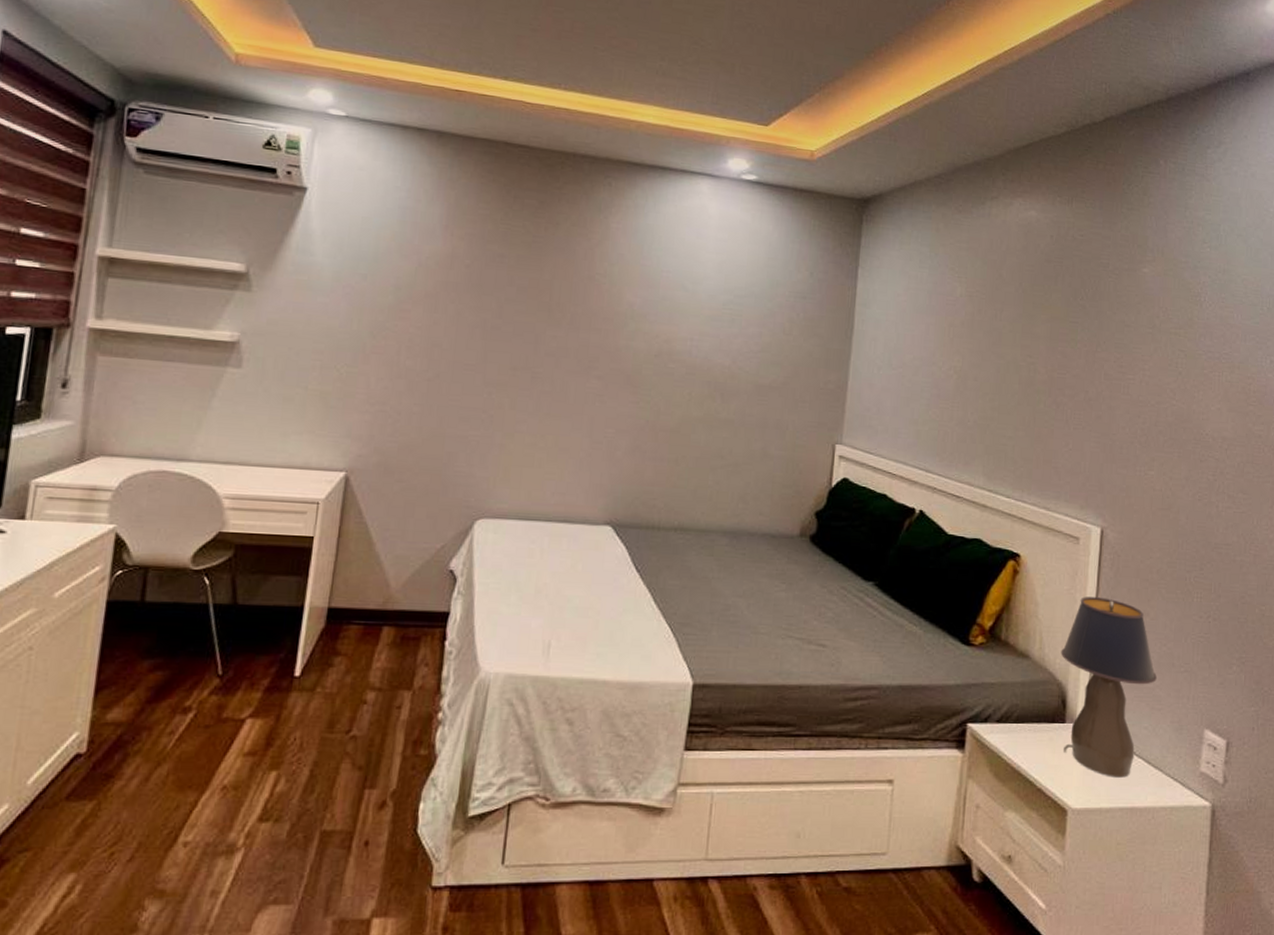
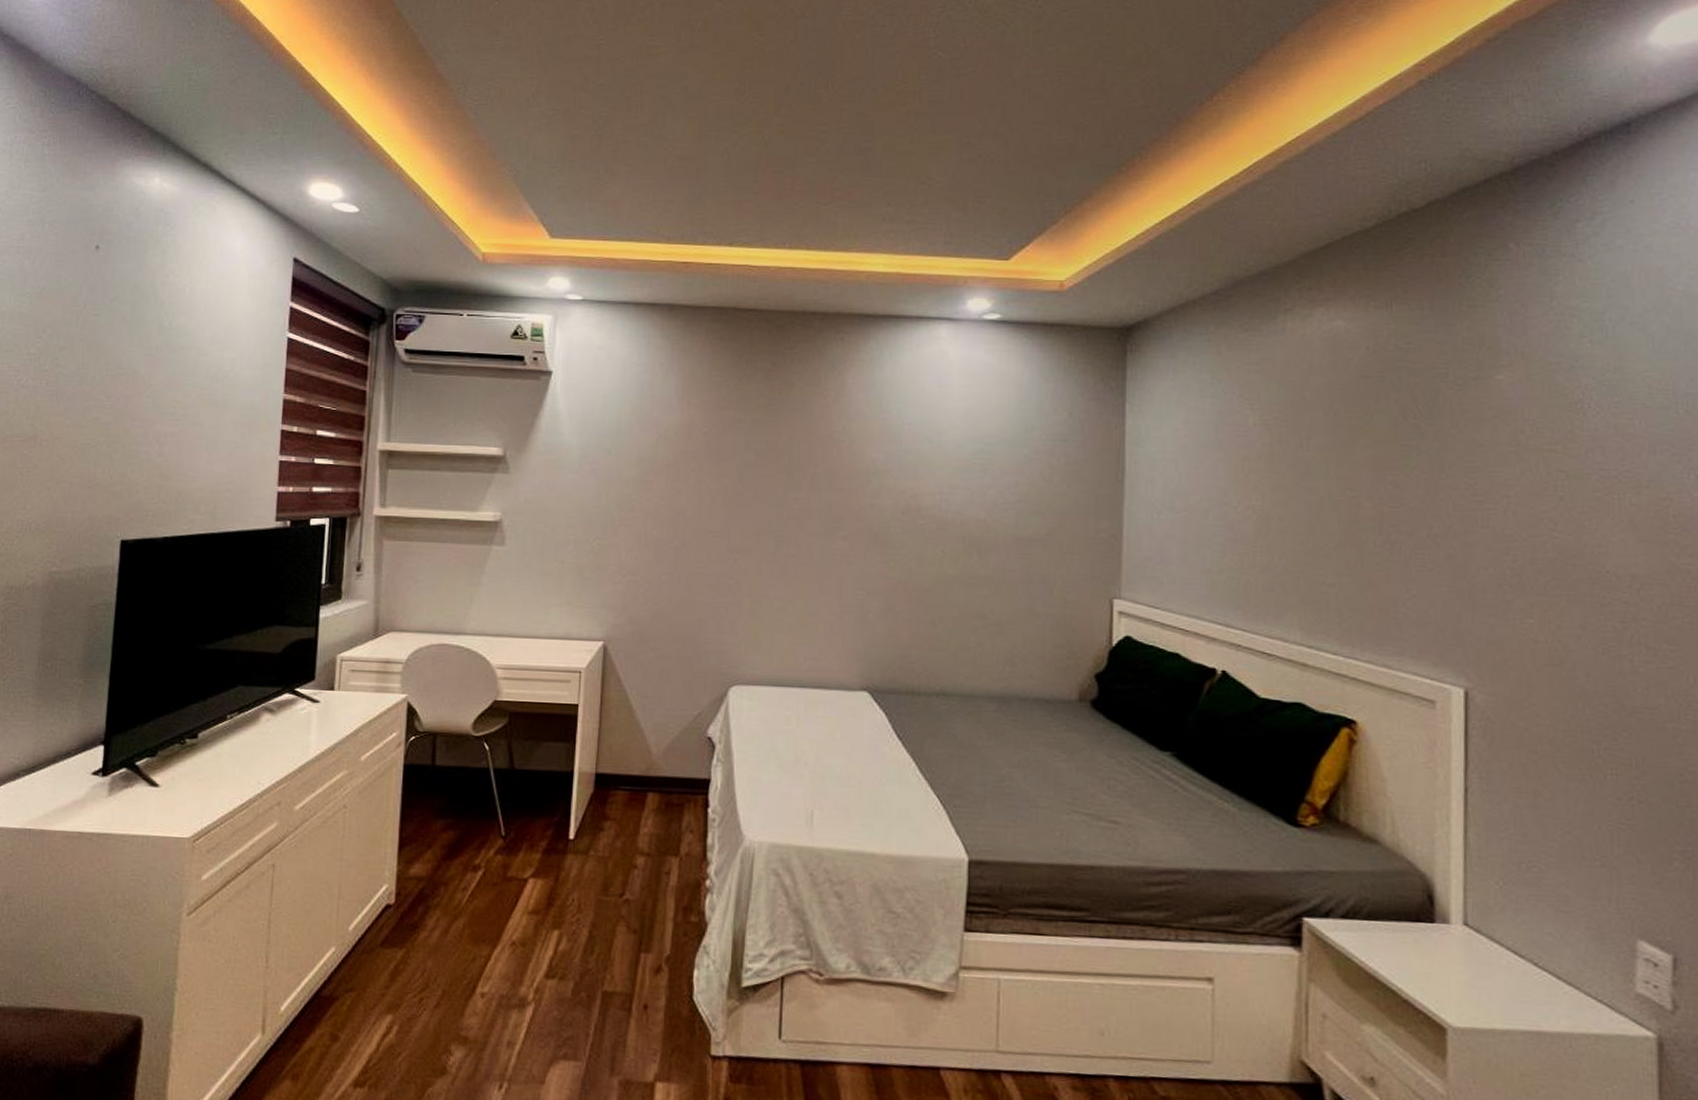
table lamp: present [1061,597,1157,778] -> none [1421,771,1560,994]

